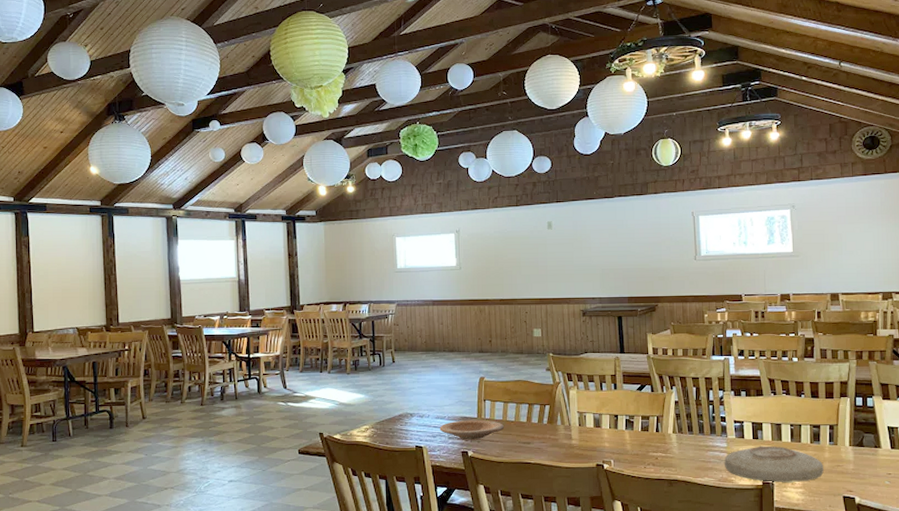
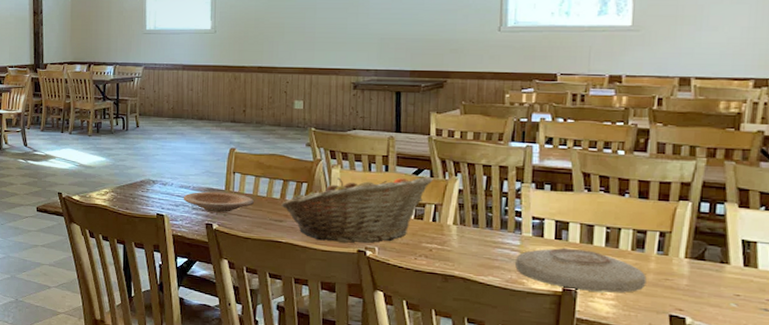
fruit basket: none [528,391,654,458] -> present [281,176,433,243]

